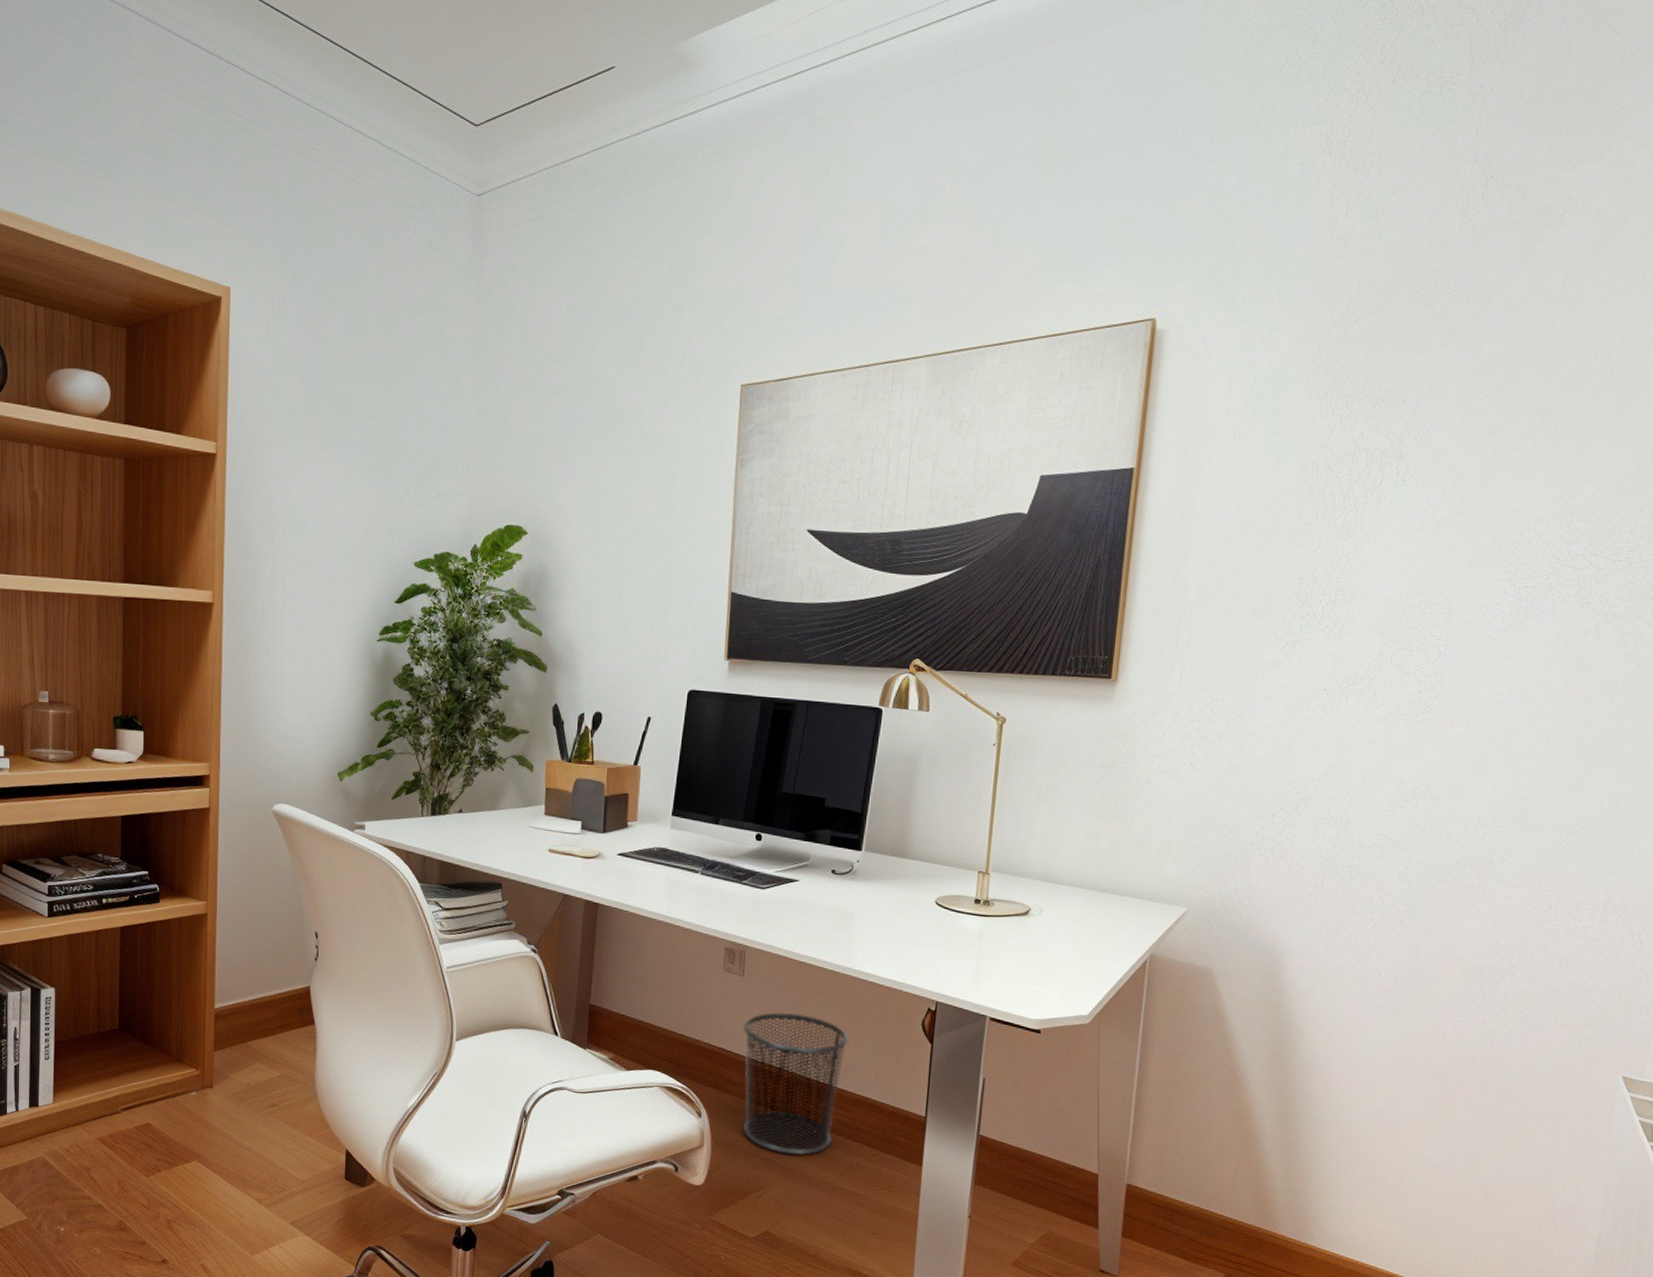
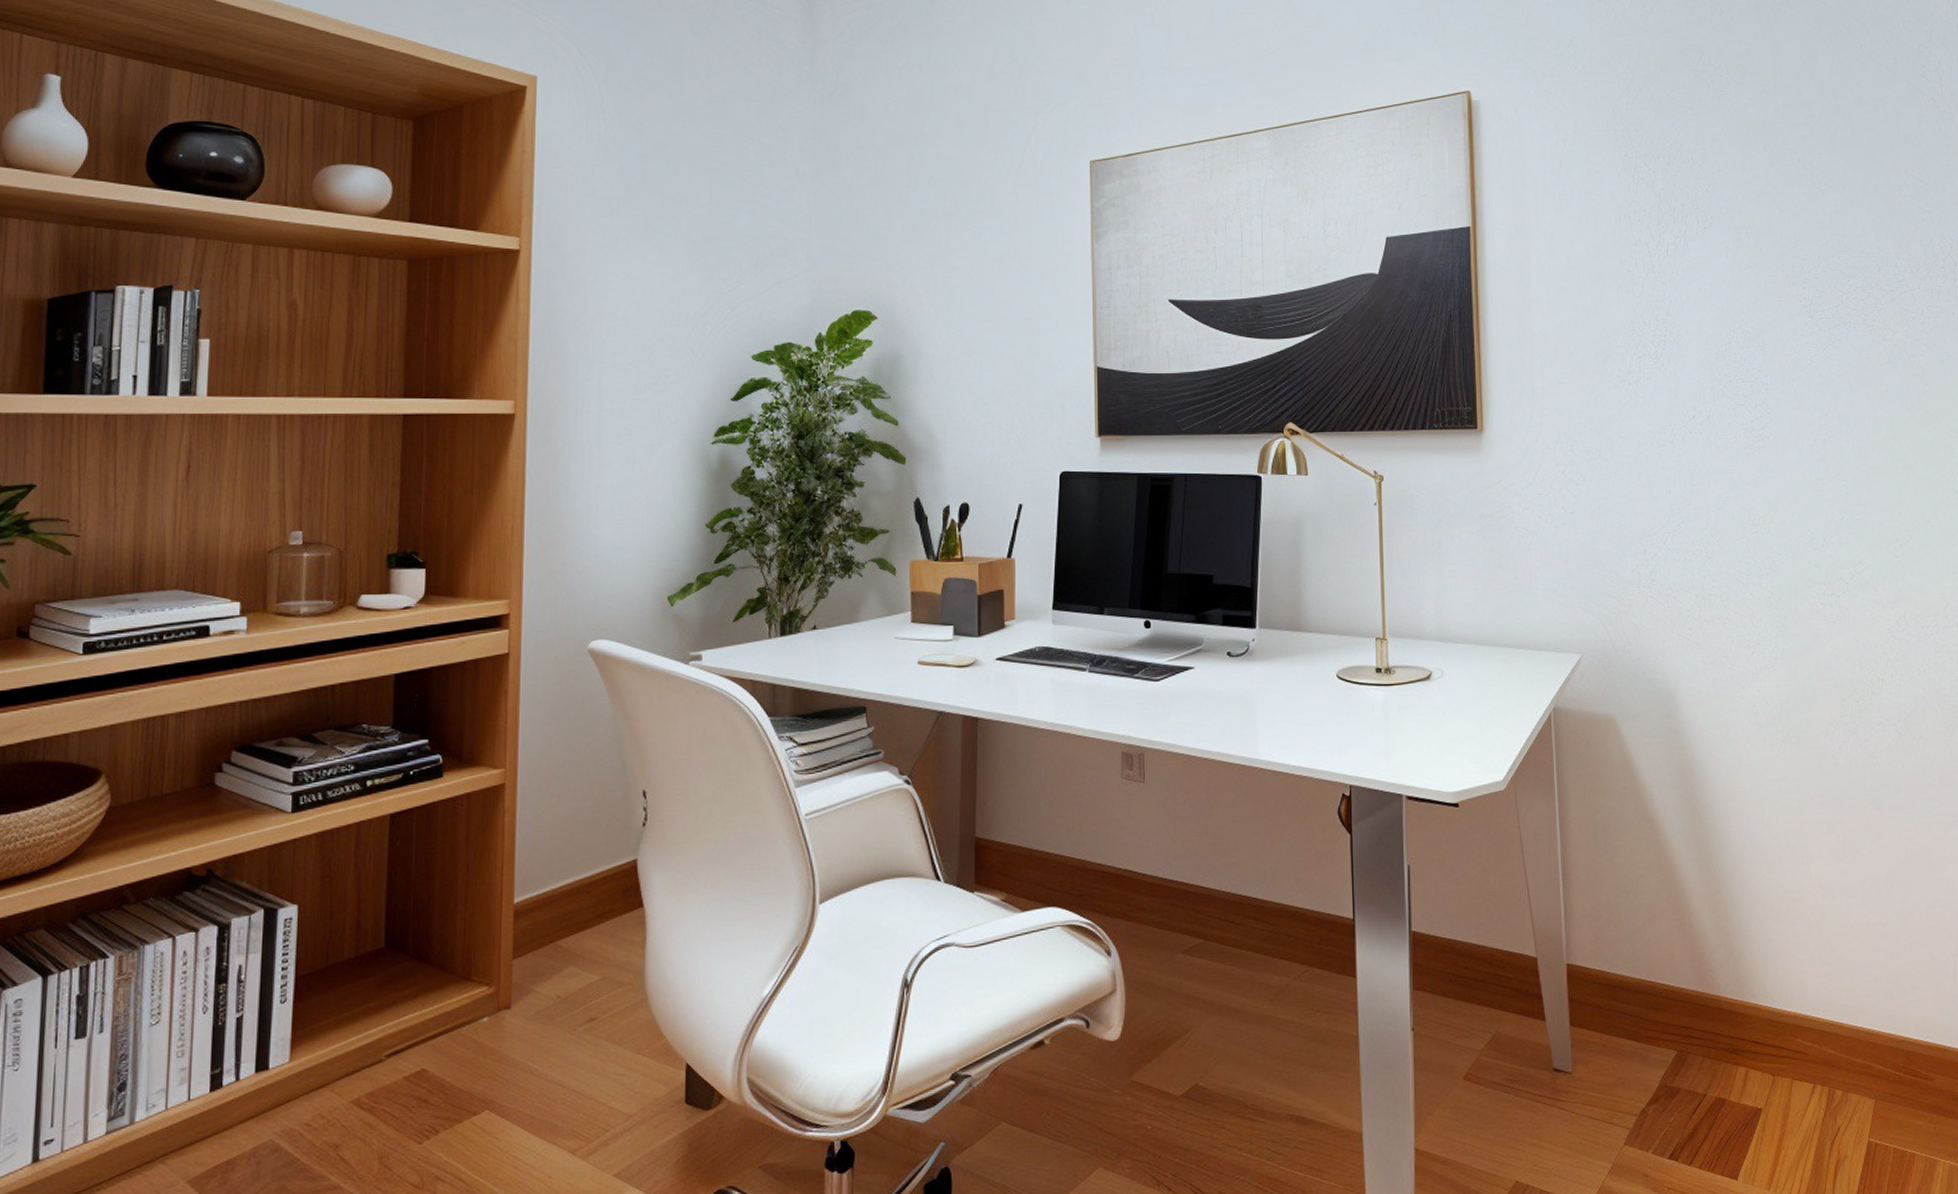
waste bin: present [742,1012,849,1155] -> none [1148,818,1264,987]

